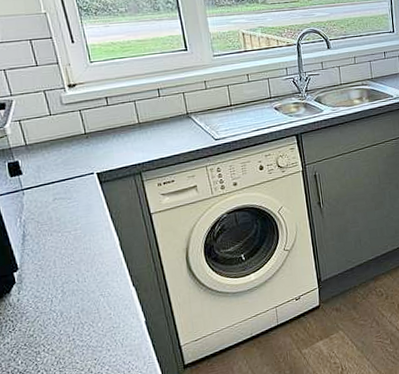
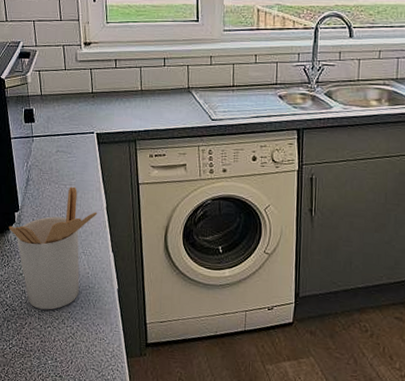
utensil holder: none [8,231,111,366] -> present [9,186,98,310]

